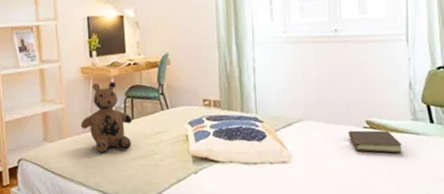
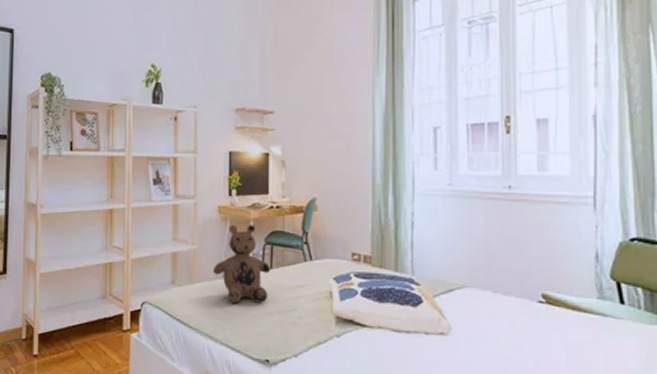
book: present [348,130,402,153] -> none [520,304,584,336]

